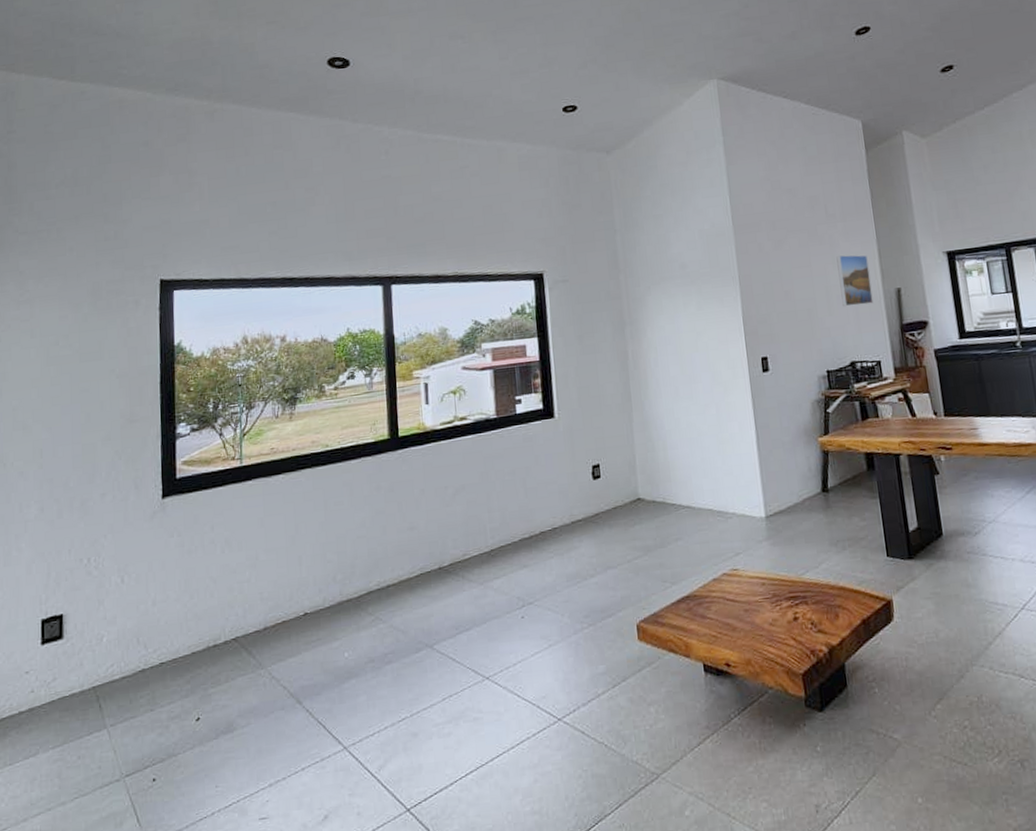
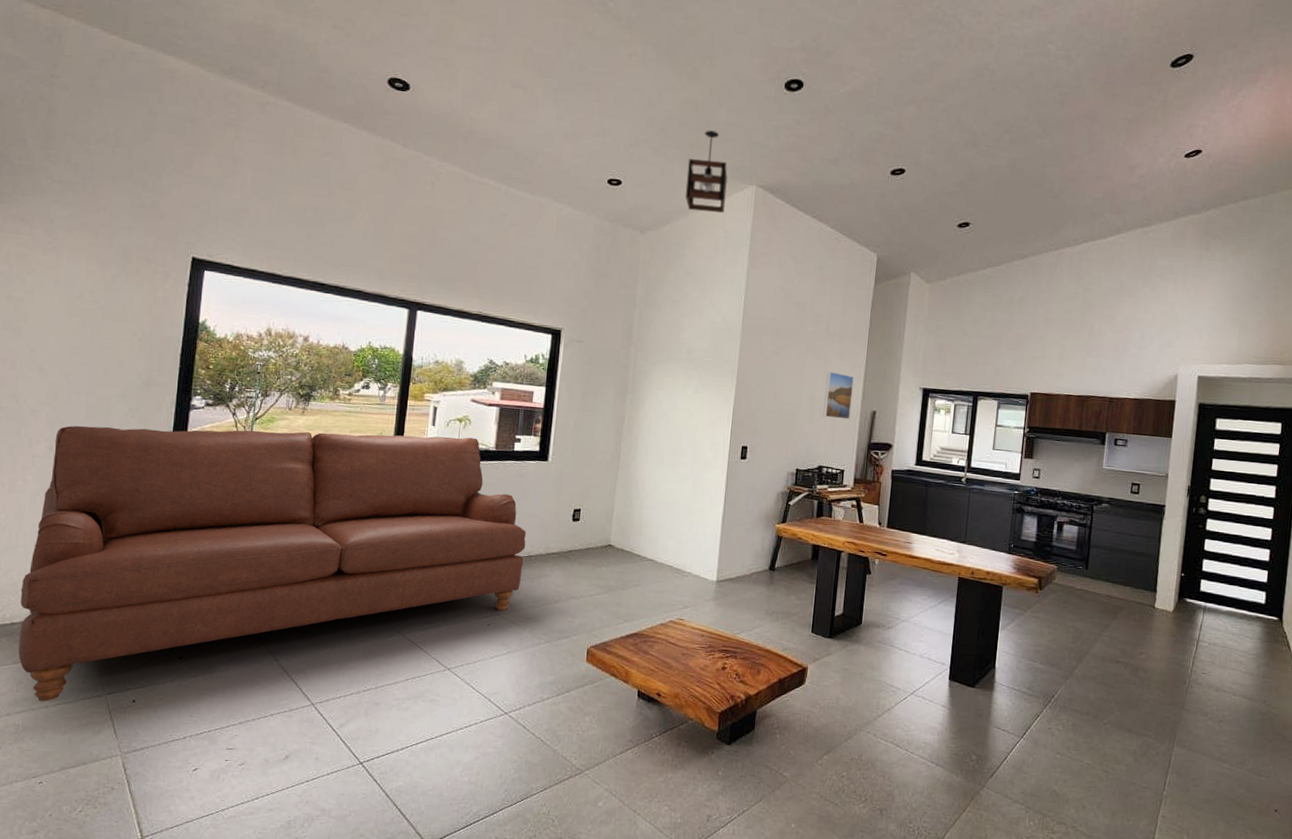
sofa: none [26,408,549,798] -> present [18,425,526,702]
pendant light: none [641,34,689,120] -> present [685,130,728,213]

